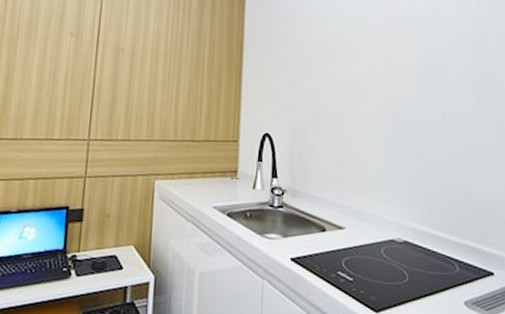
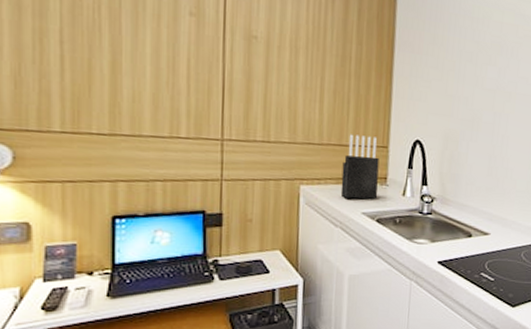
knife block: none [192,130,230,193] -> present [340,134,379,199]

